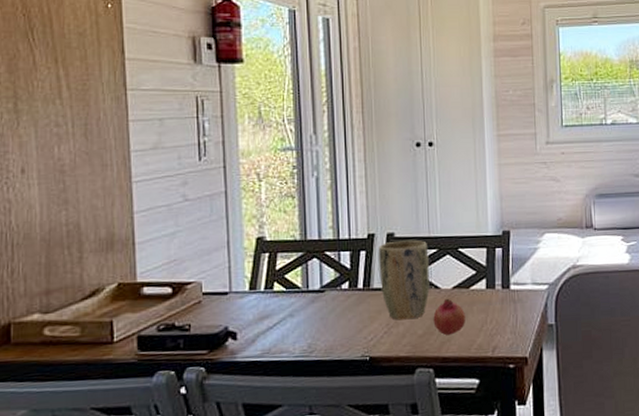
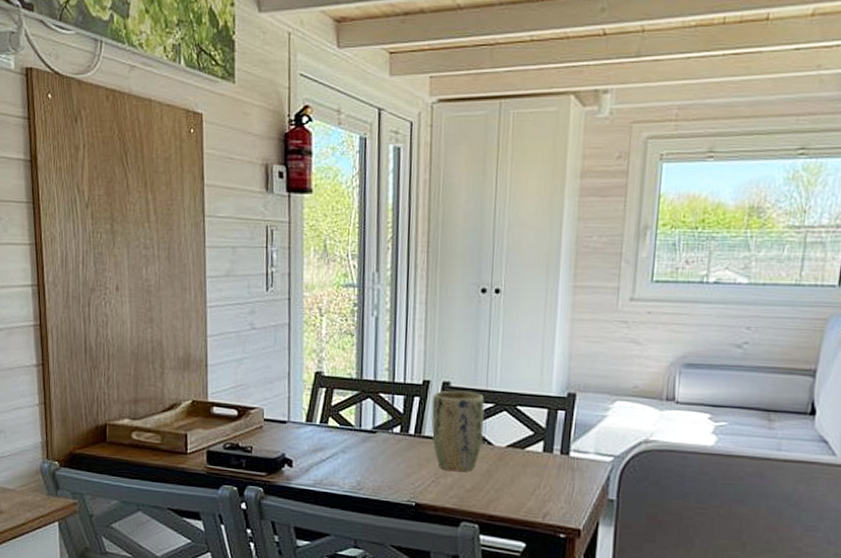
fruit: present [433,298,467,336] -> none [483,456,519,495]

